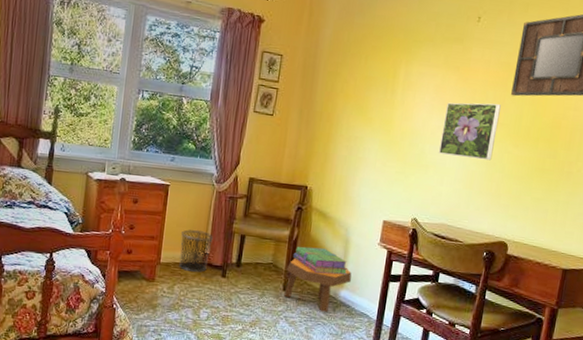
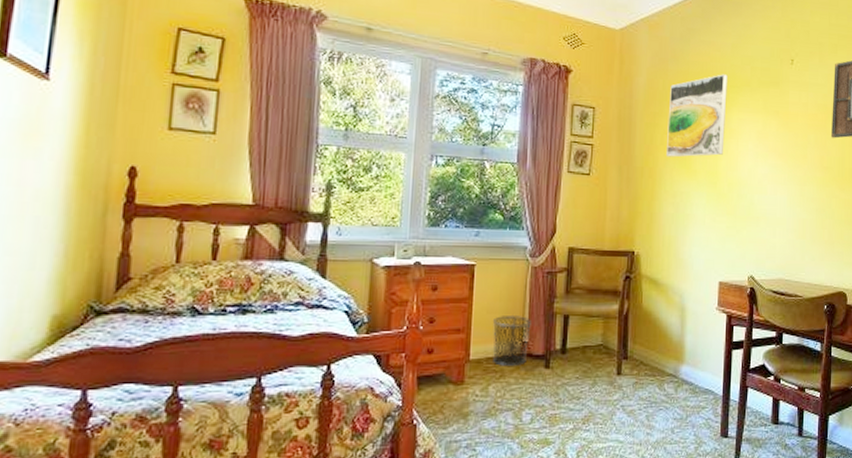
footstool: present [284,258,352,312] -> none [618,335,692,394]
stack of books: present [293,246,347,275] -> none [625,320,686,349]
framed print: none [345,28,412,106] -> present [667,74,728,157]
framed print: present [439,102,501,161] -> none [768,146,823,207]

